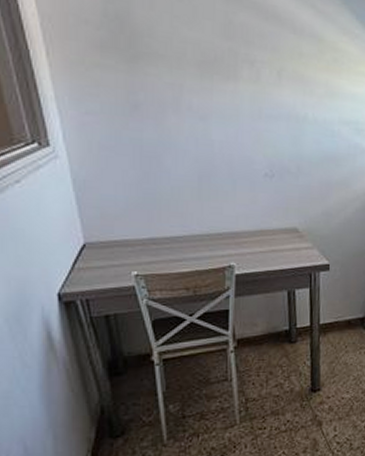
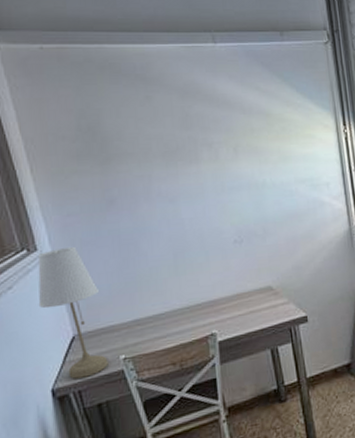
desk lamp: none [48,148,119,287] -> present [38,246,108,379]

